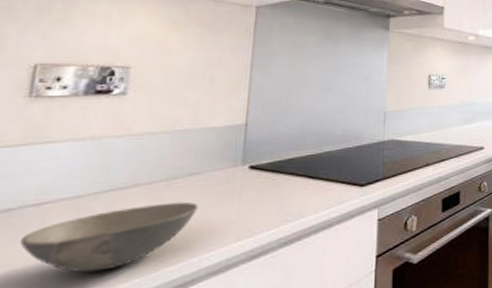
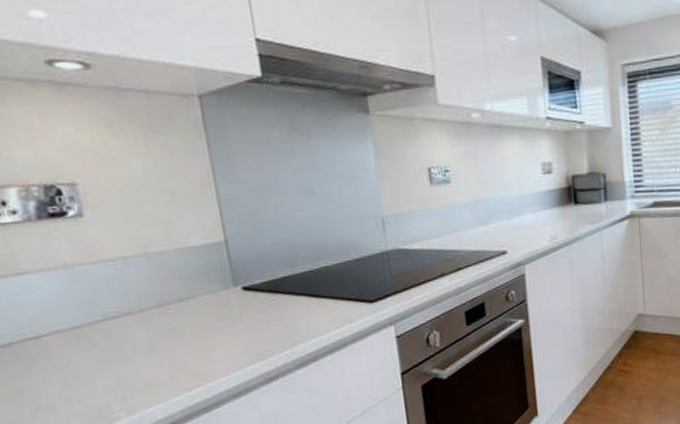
soup bowl: present [19,201,199,273] -> none [32,328,201,400]

